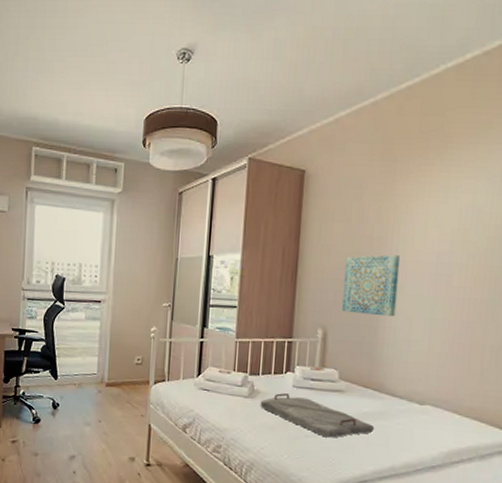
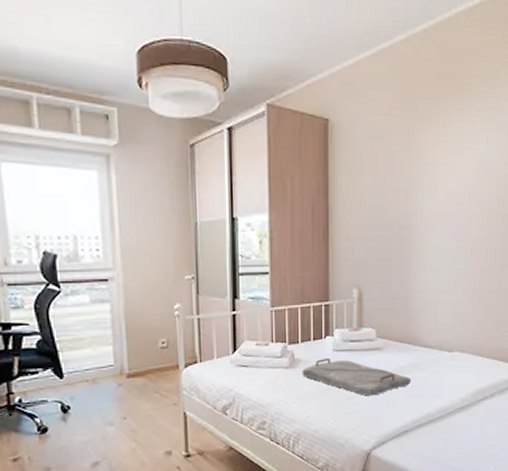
wall art: present [342,255,401,317] -> none [374,208,426,271]

